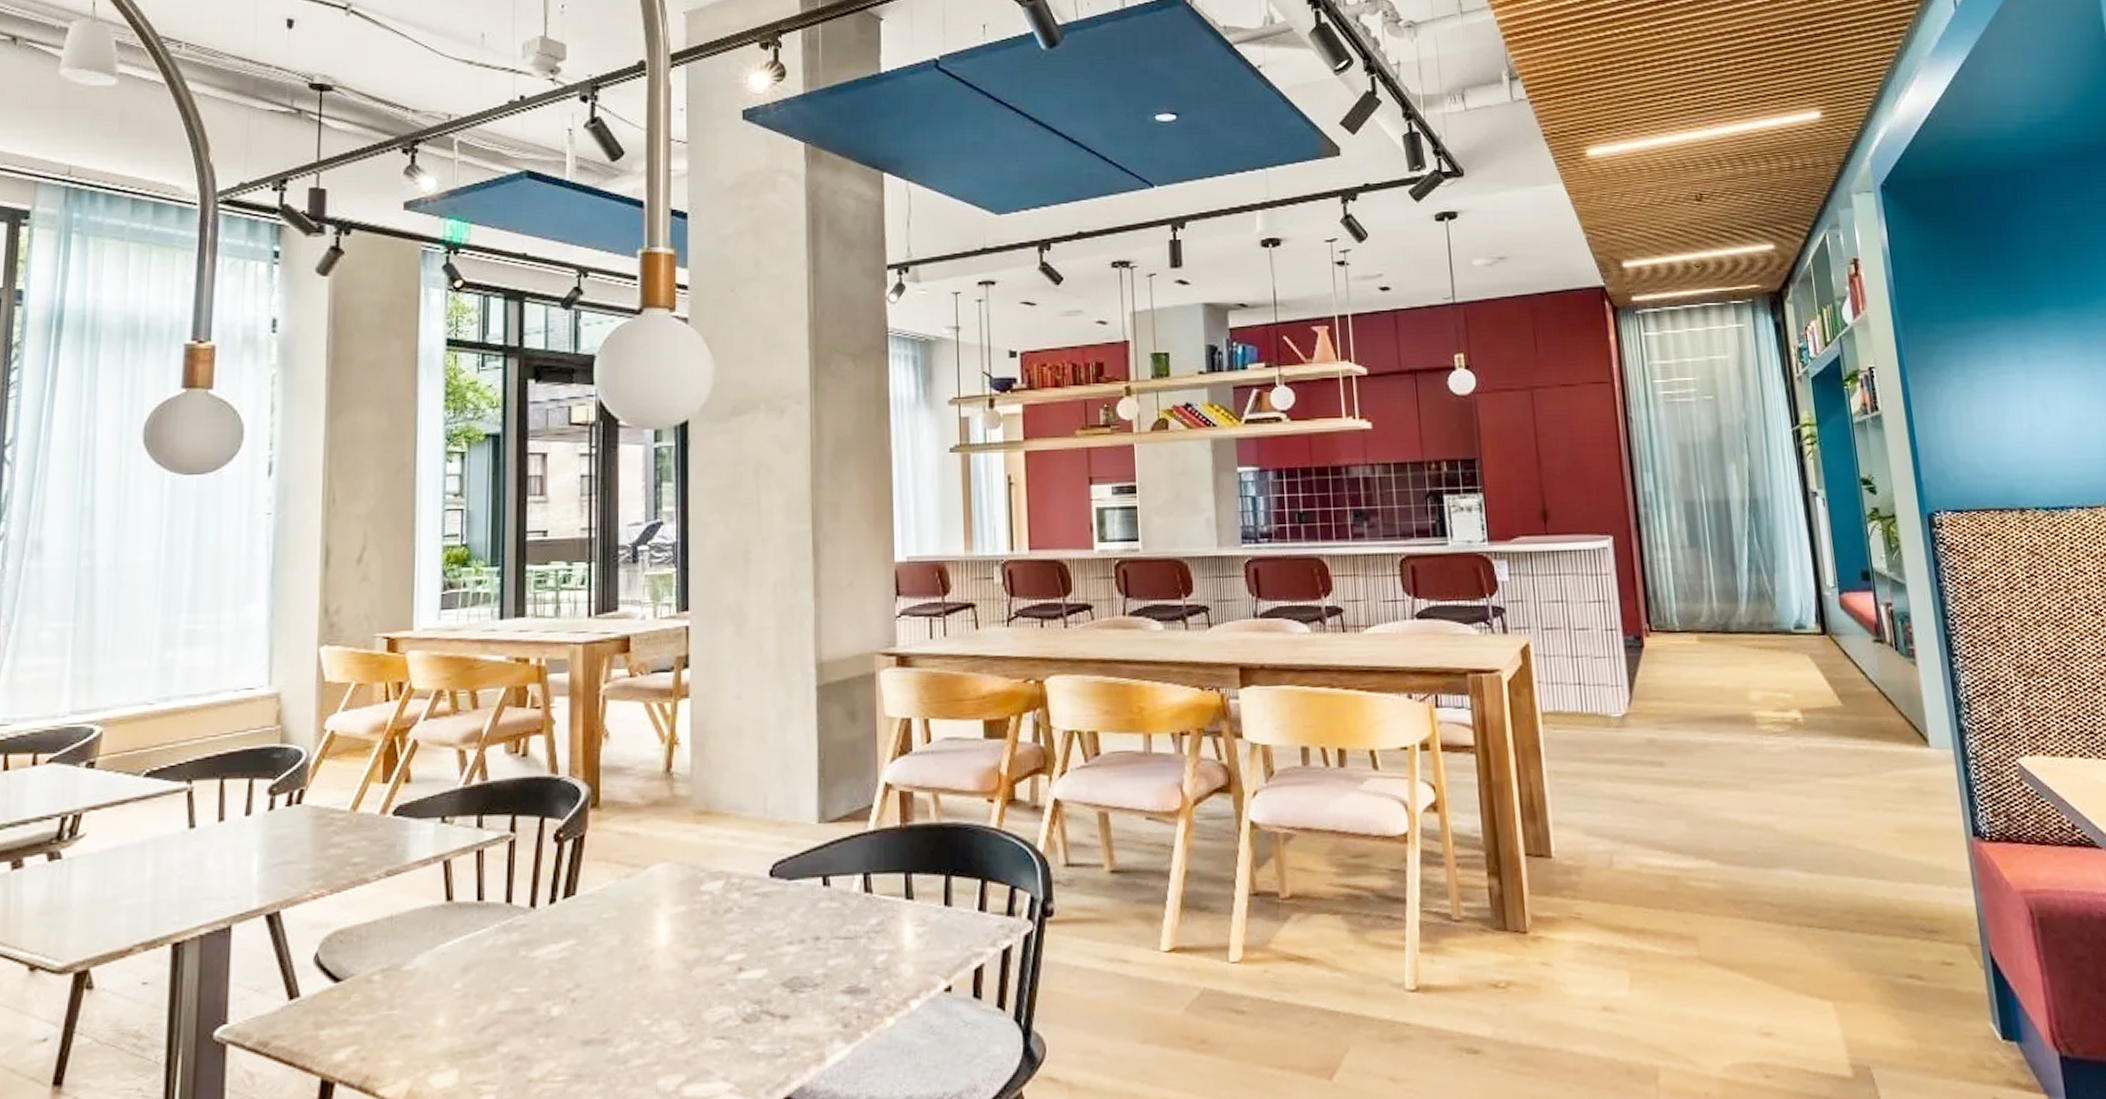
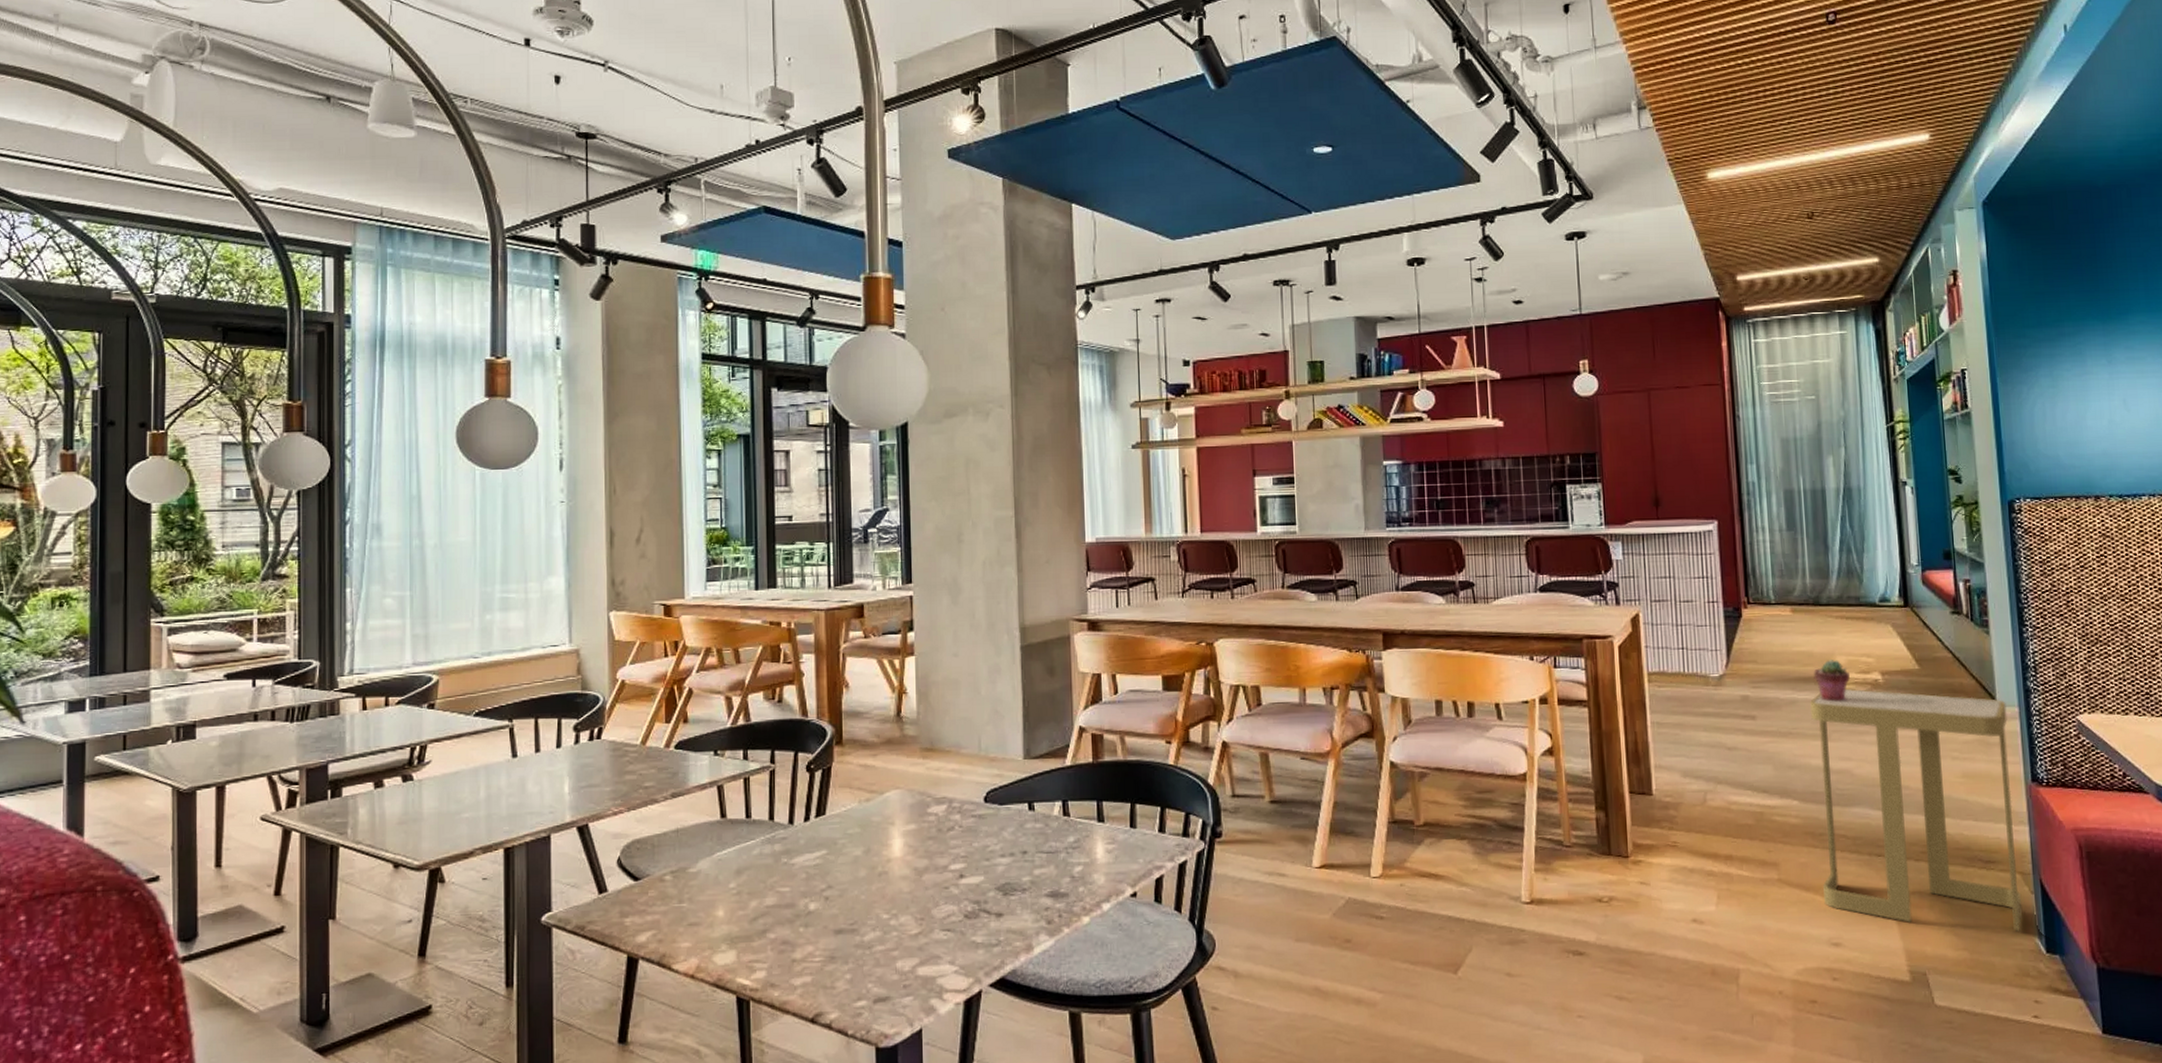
side table: none [1724,730,1973,1014] -> present [1810,689,2023,931]
potted succulent: none [1726,696,1768,745] -> present [1813,660,1851,702]

